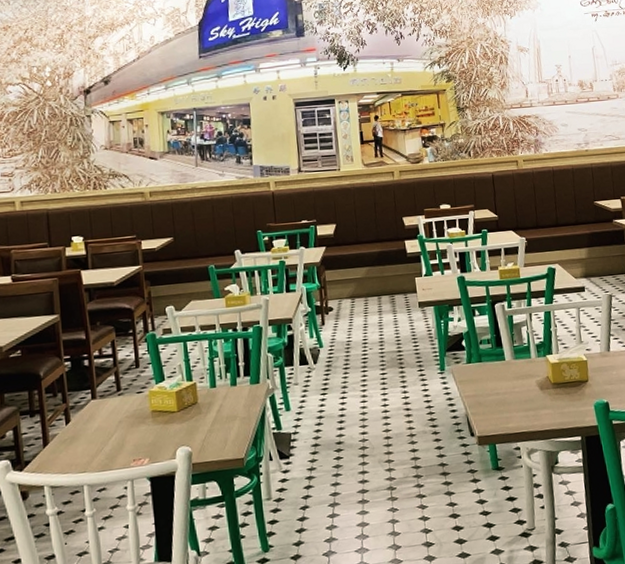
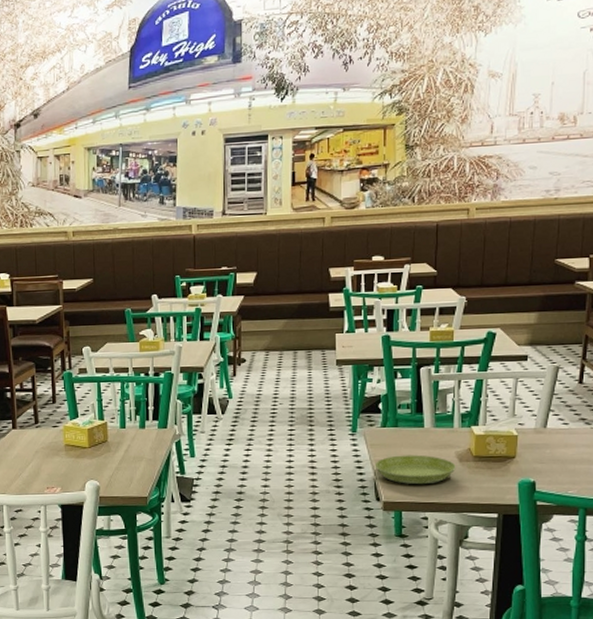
saucer: none [465,387,539,417] -> present [374,455,456,485]

